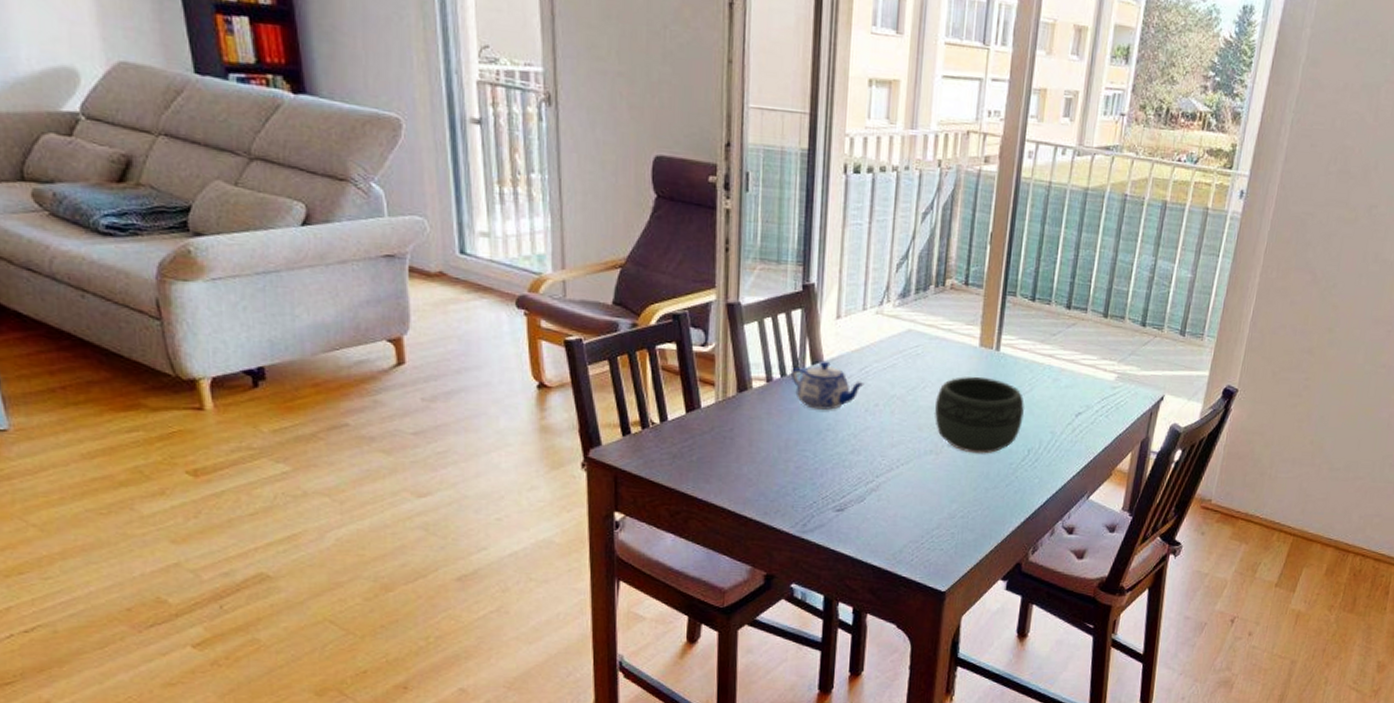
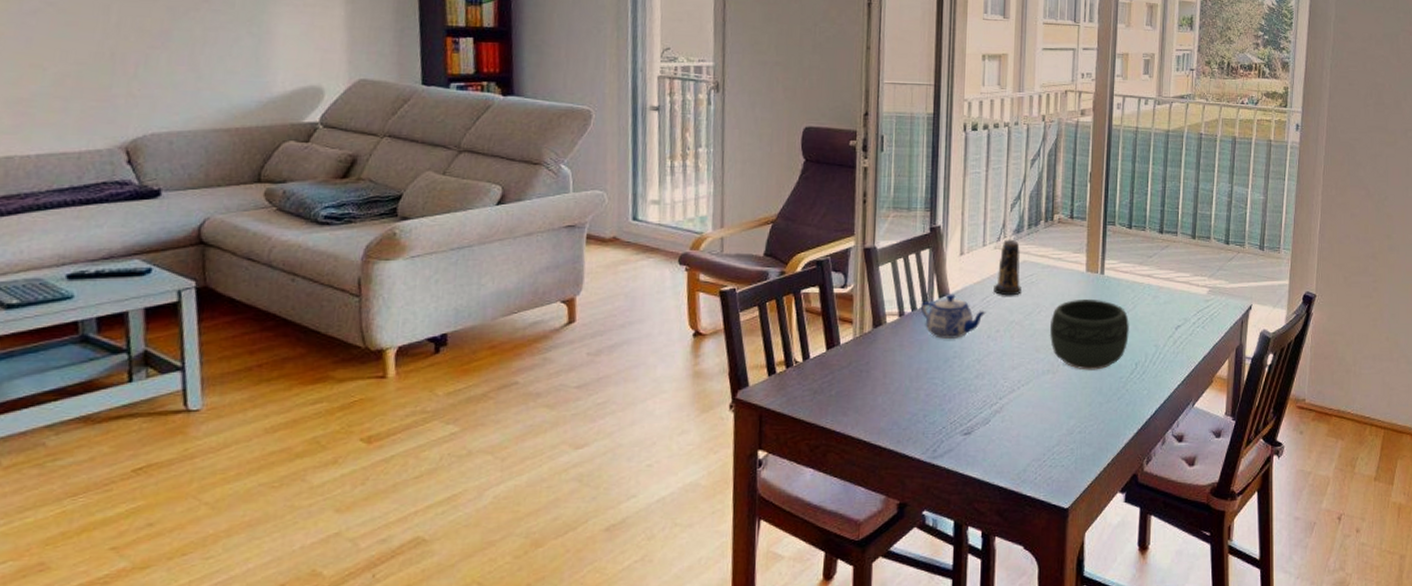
candle: none [873,304,905,368] -> present [994,239,1021,296]

